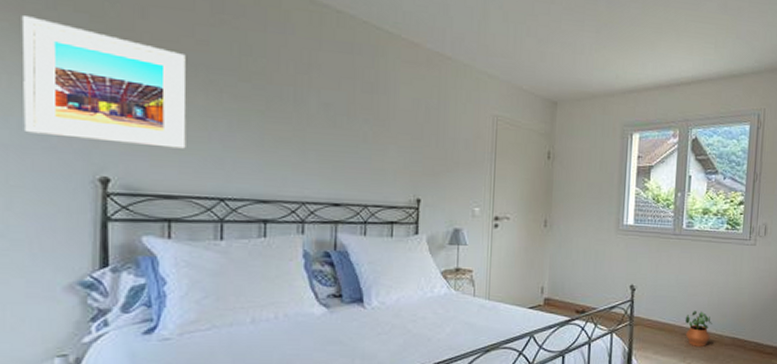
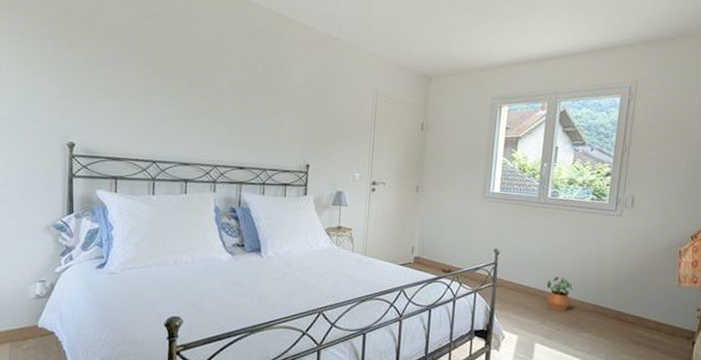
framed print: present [21,15,187,149] -> none [16,15,129,120]

